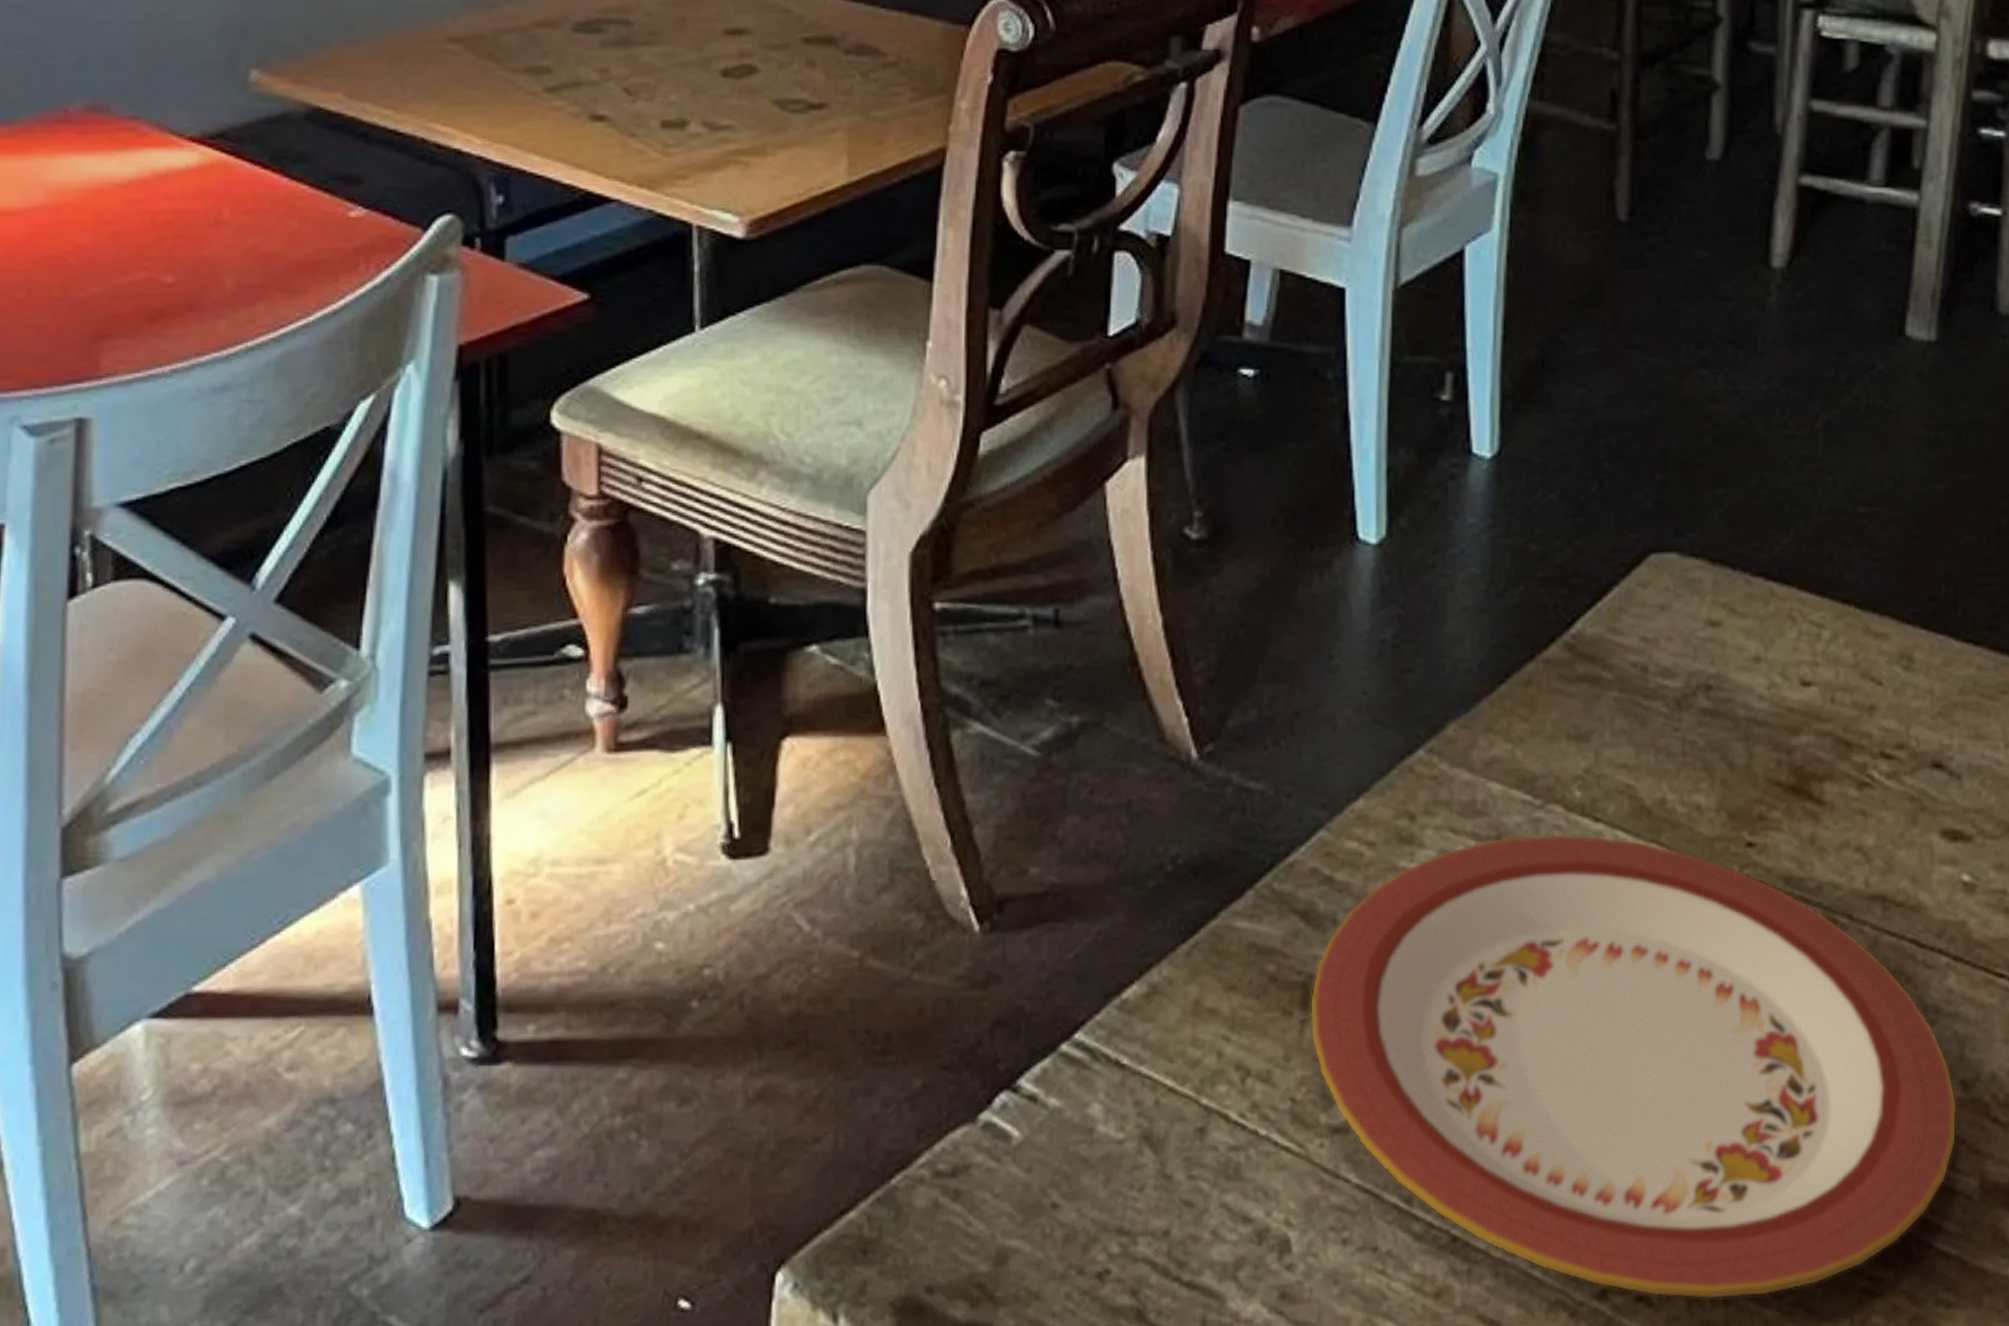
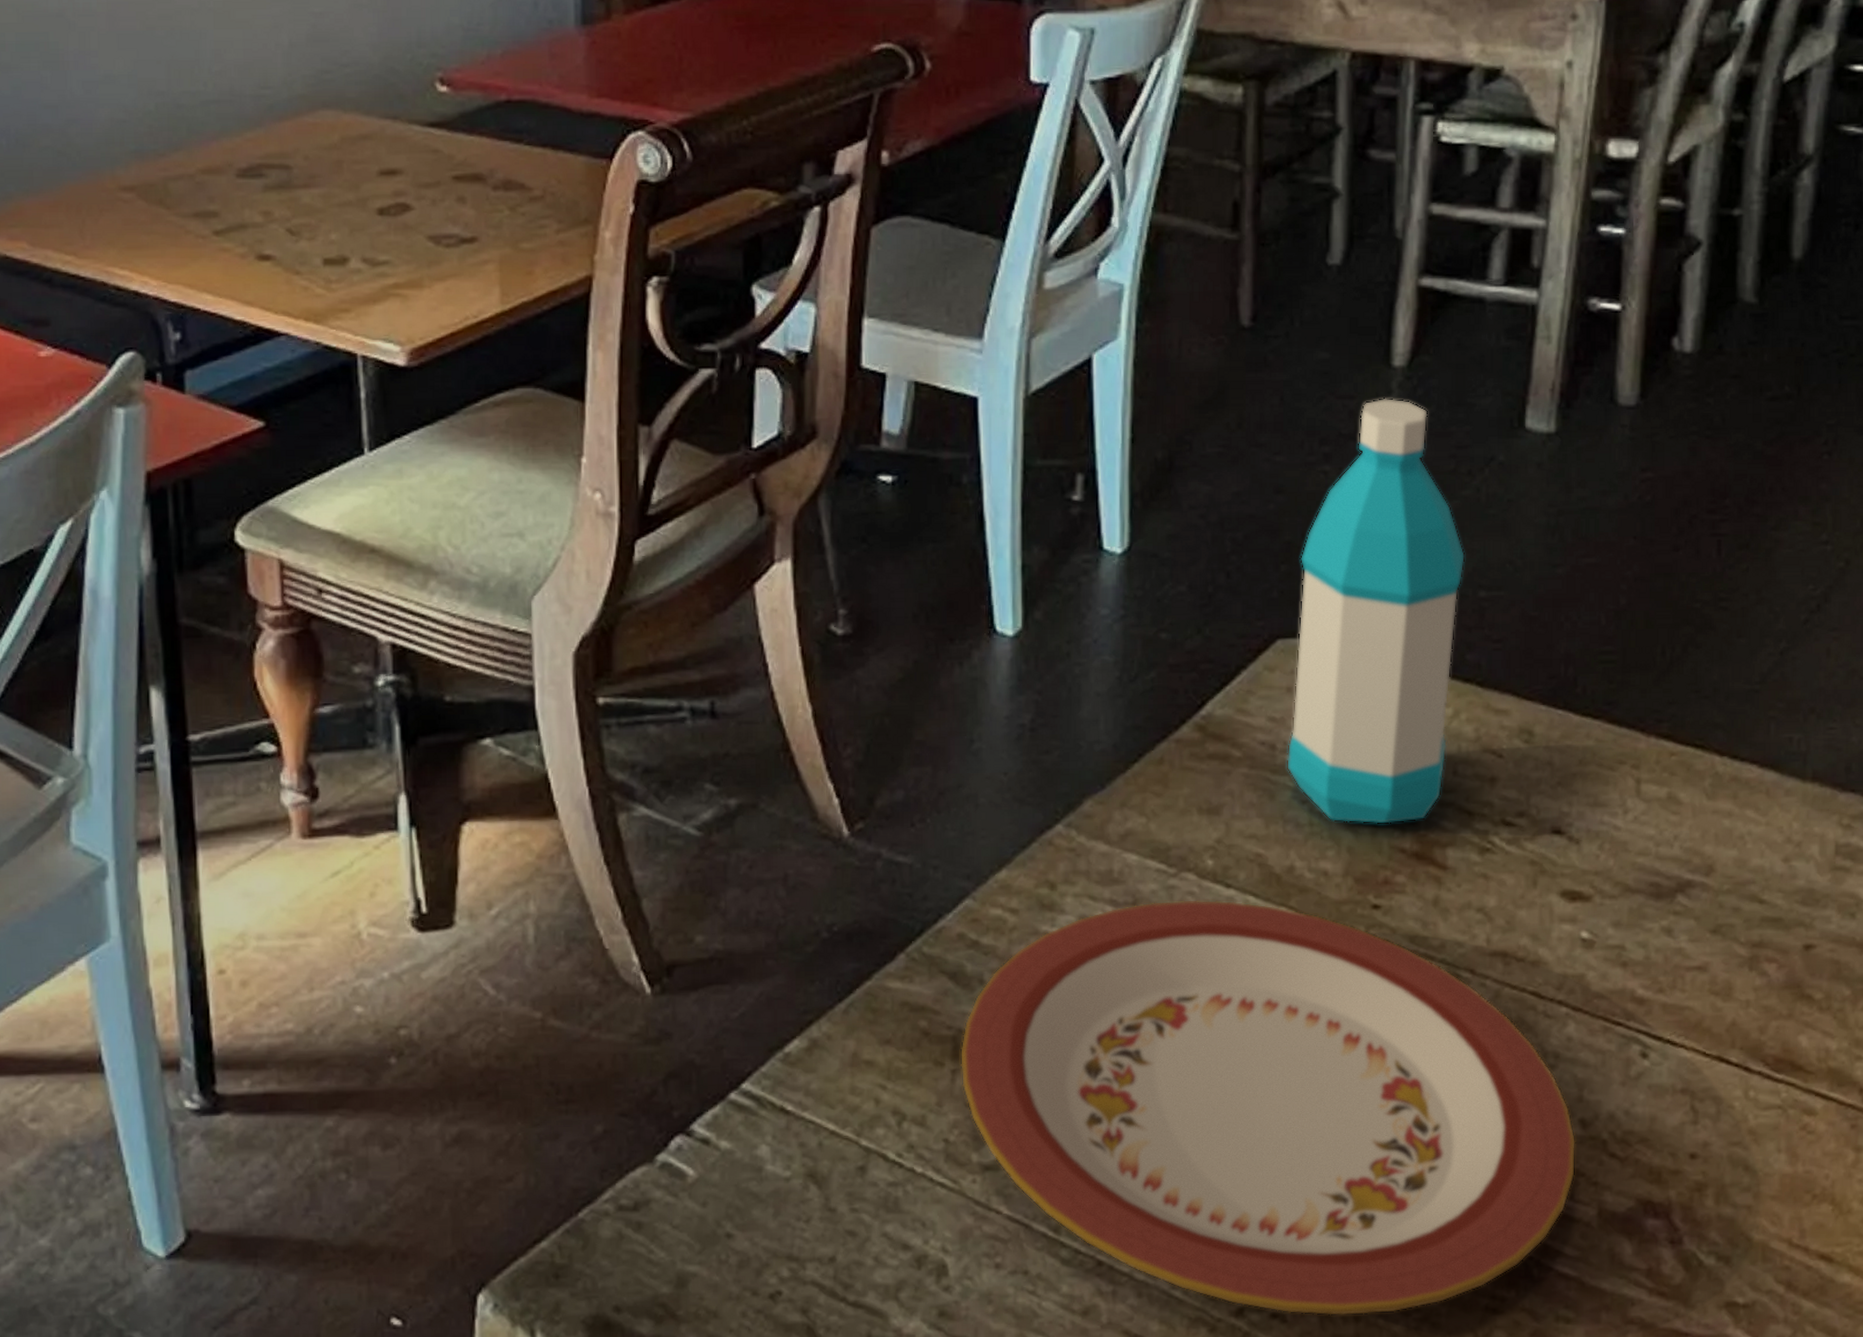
water bottle: none [1658,300,1845,756] -> present [1286,398,1466,825]

